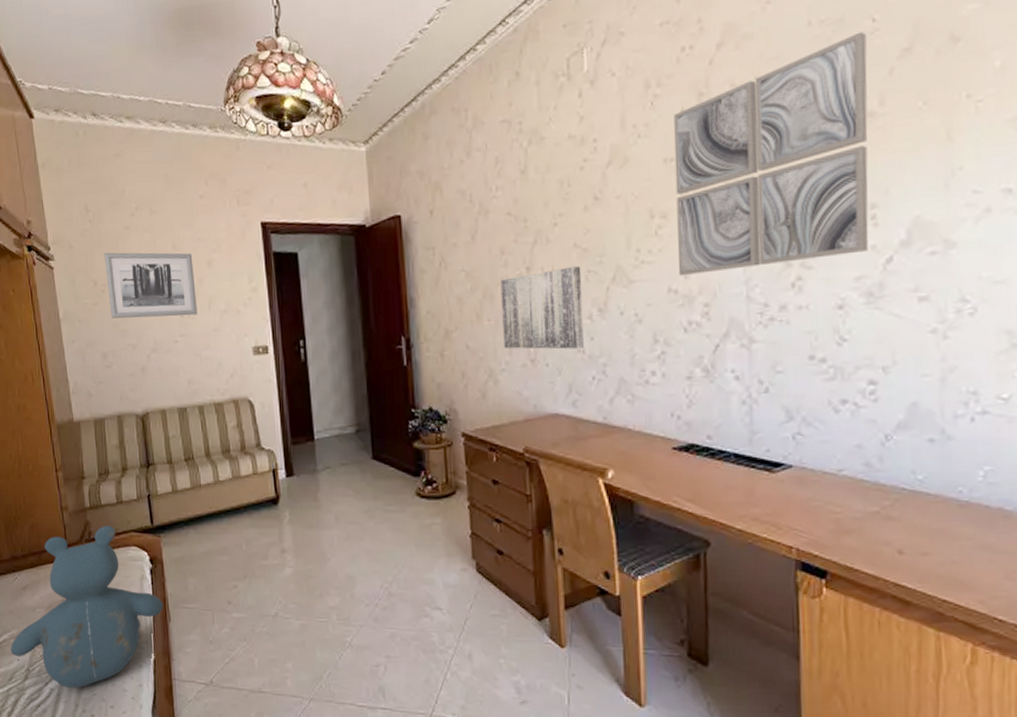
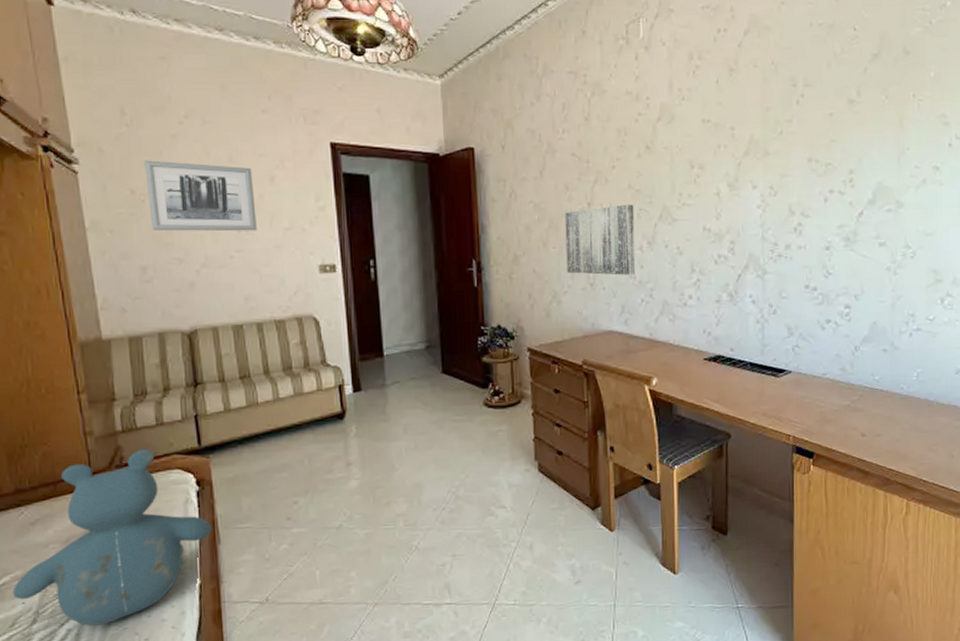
wall art: present [674,32,869,276] -> none [710,37,850,218]

